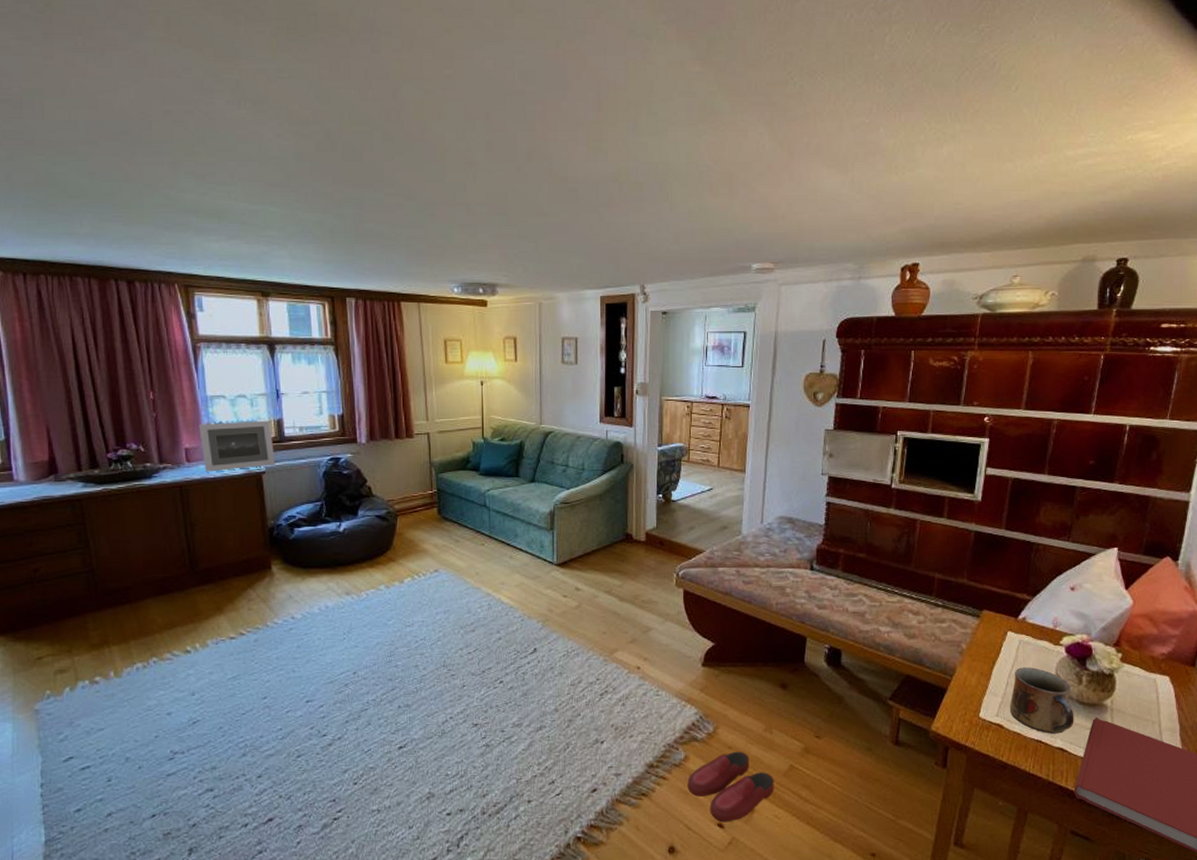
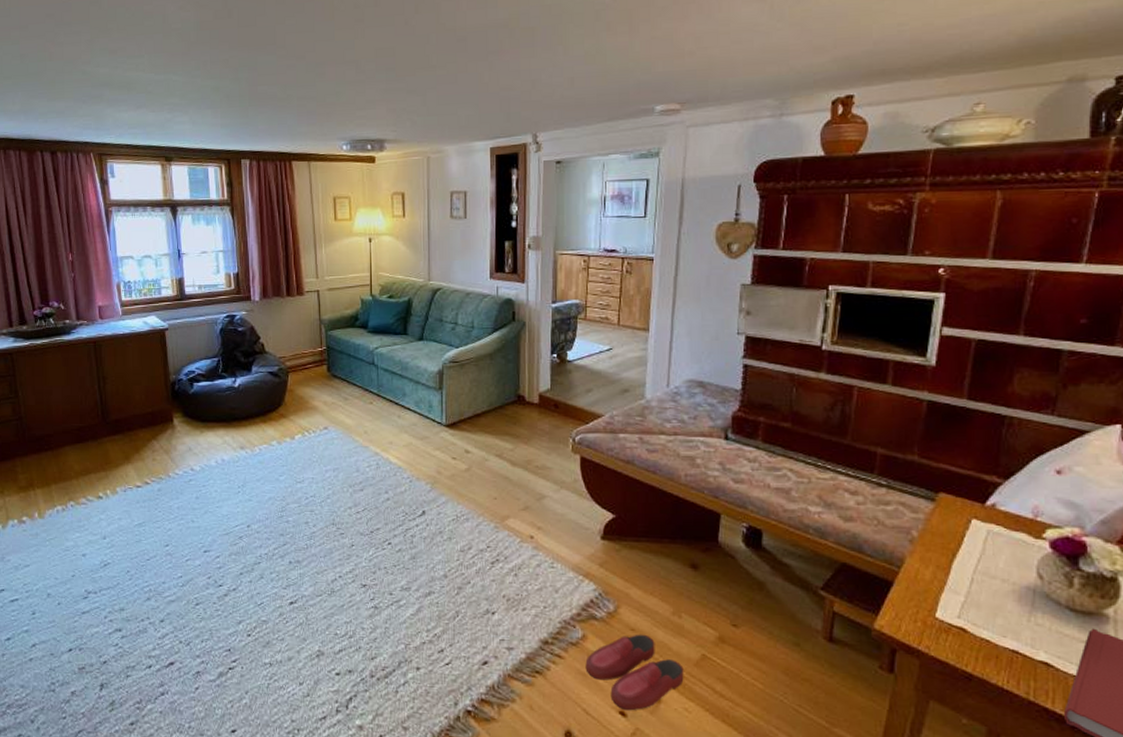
picture frame: present [199,420,276,472] -> none [110,279,177,329]
mug: present [1009,667,1074,734] -> none [975,562,1063,645]

